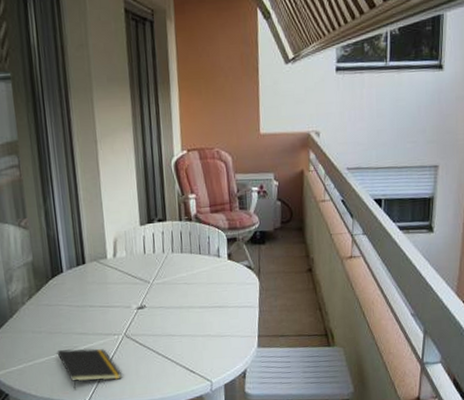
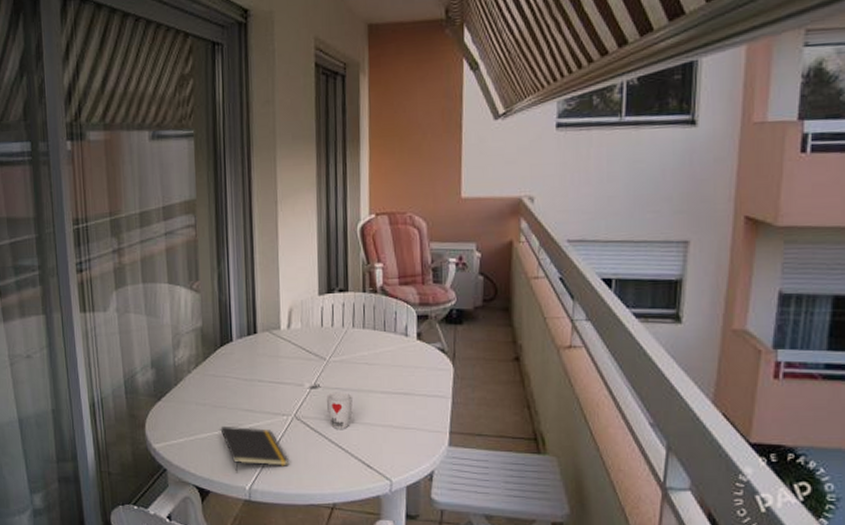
cup: none [152,310,176,343] -> present [327,392,353,429]

